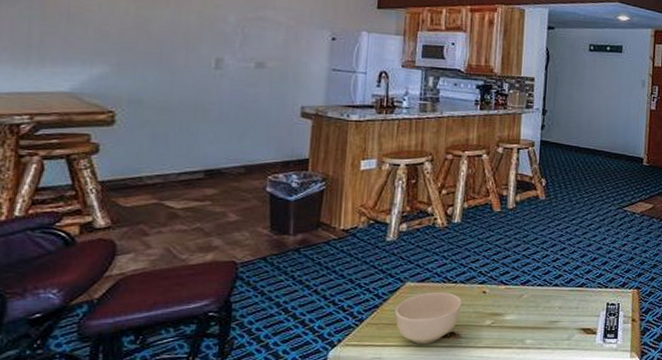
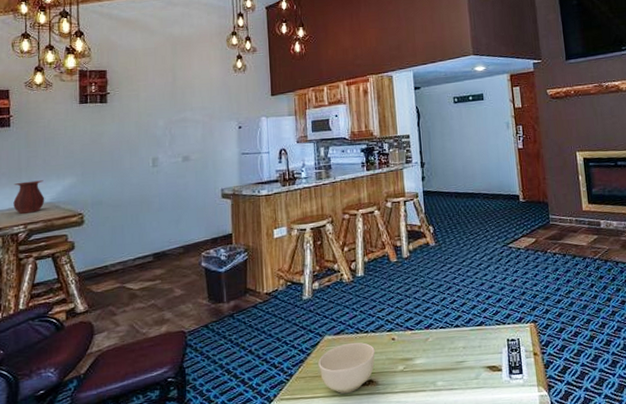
vase: none [16,62,63,102] -> present [13,180,45,214]

